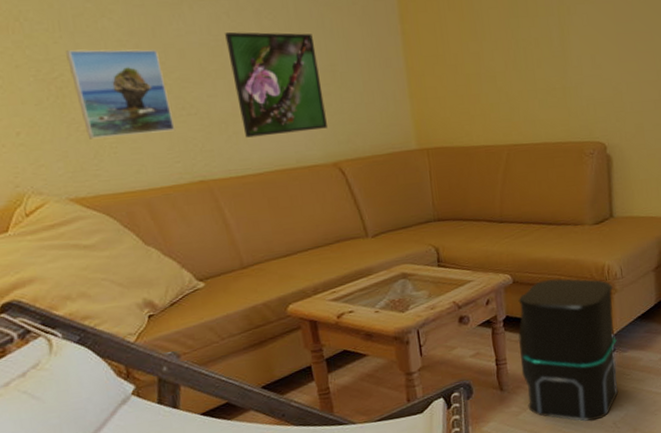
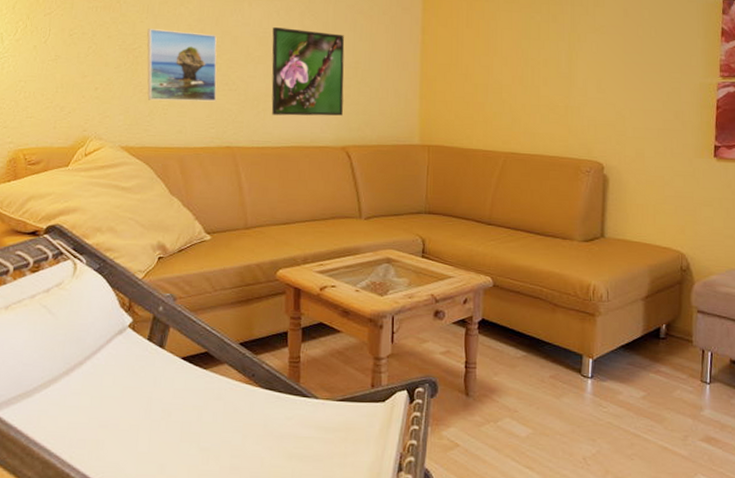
speaker: present [518,278,619,422] -> none [490,288,598,451]

